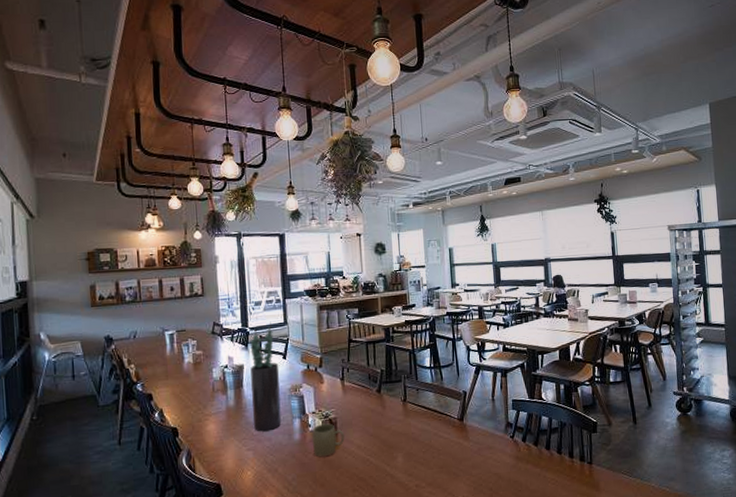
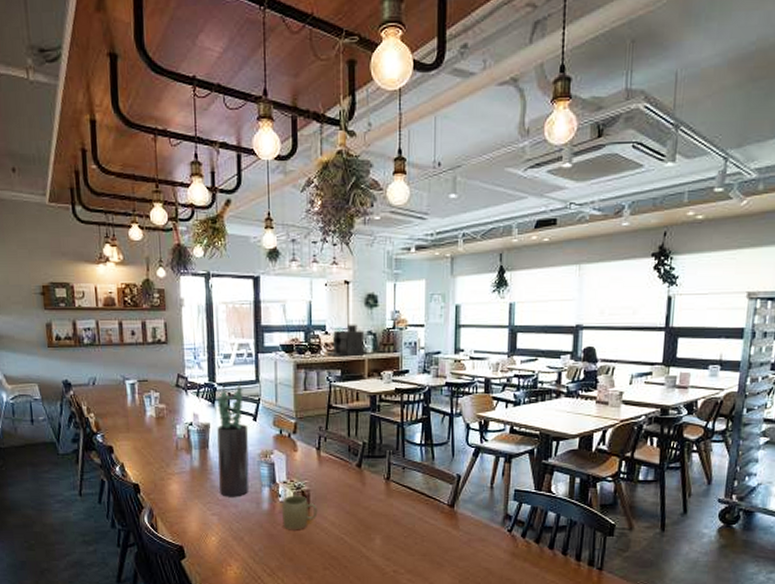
coffee machine: none [345,268,378,298] -> present [326,324,365,357]

